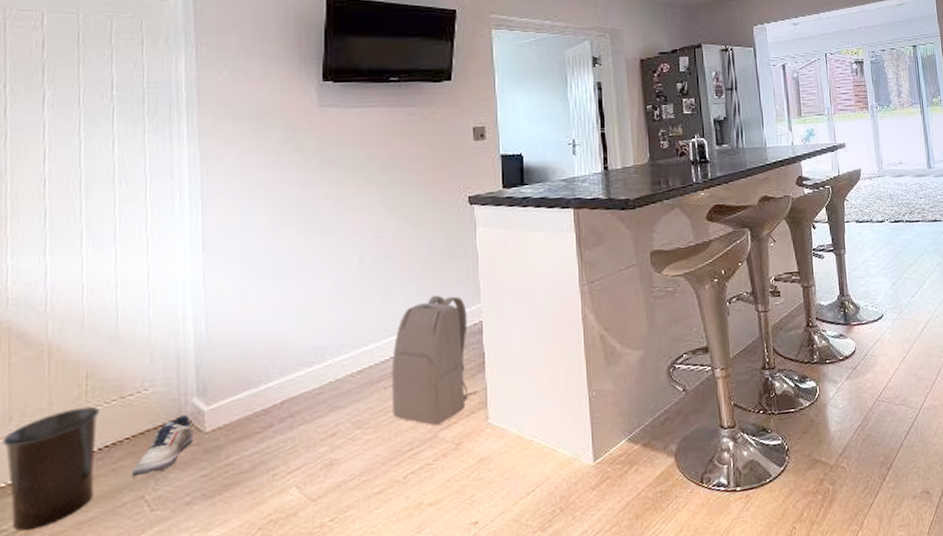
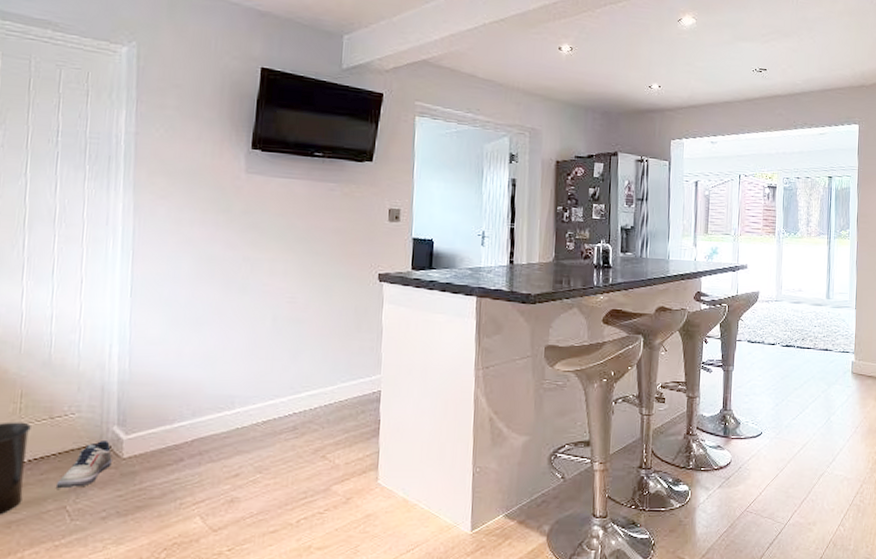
backpack: present [391,295,478,426] -> none [291,361,371,480]

